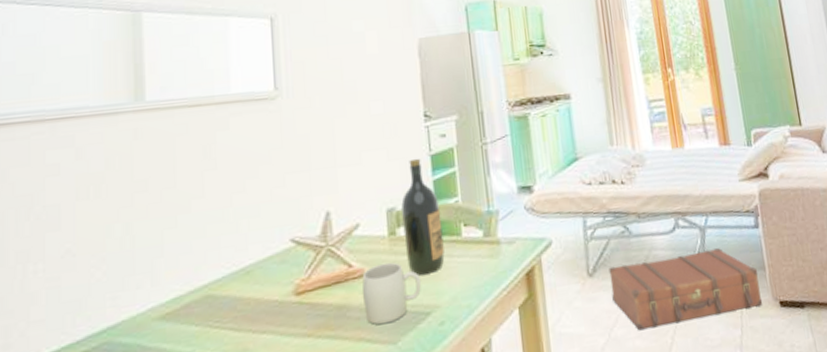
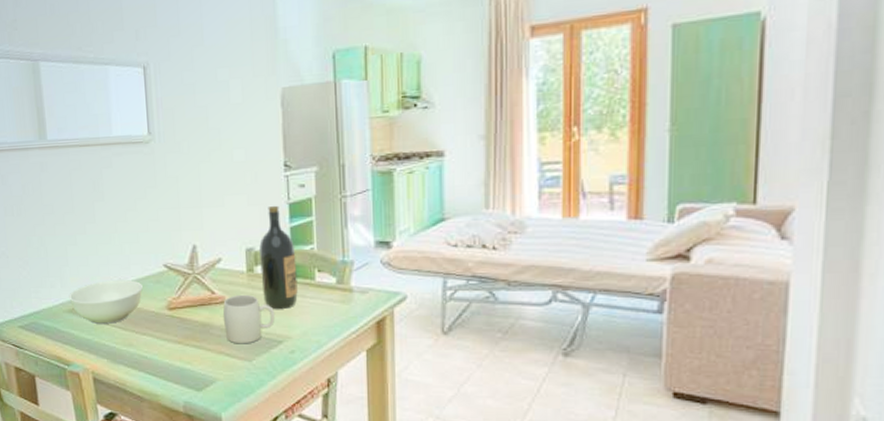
bowl: none [162,263,264,330] -> present [69,280,143,324]
suitcase: present [609,248,763,331] -> none [466,328,651,393]

